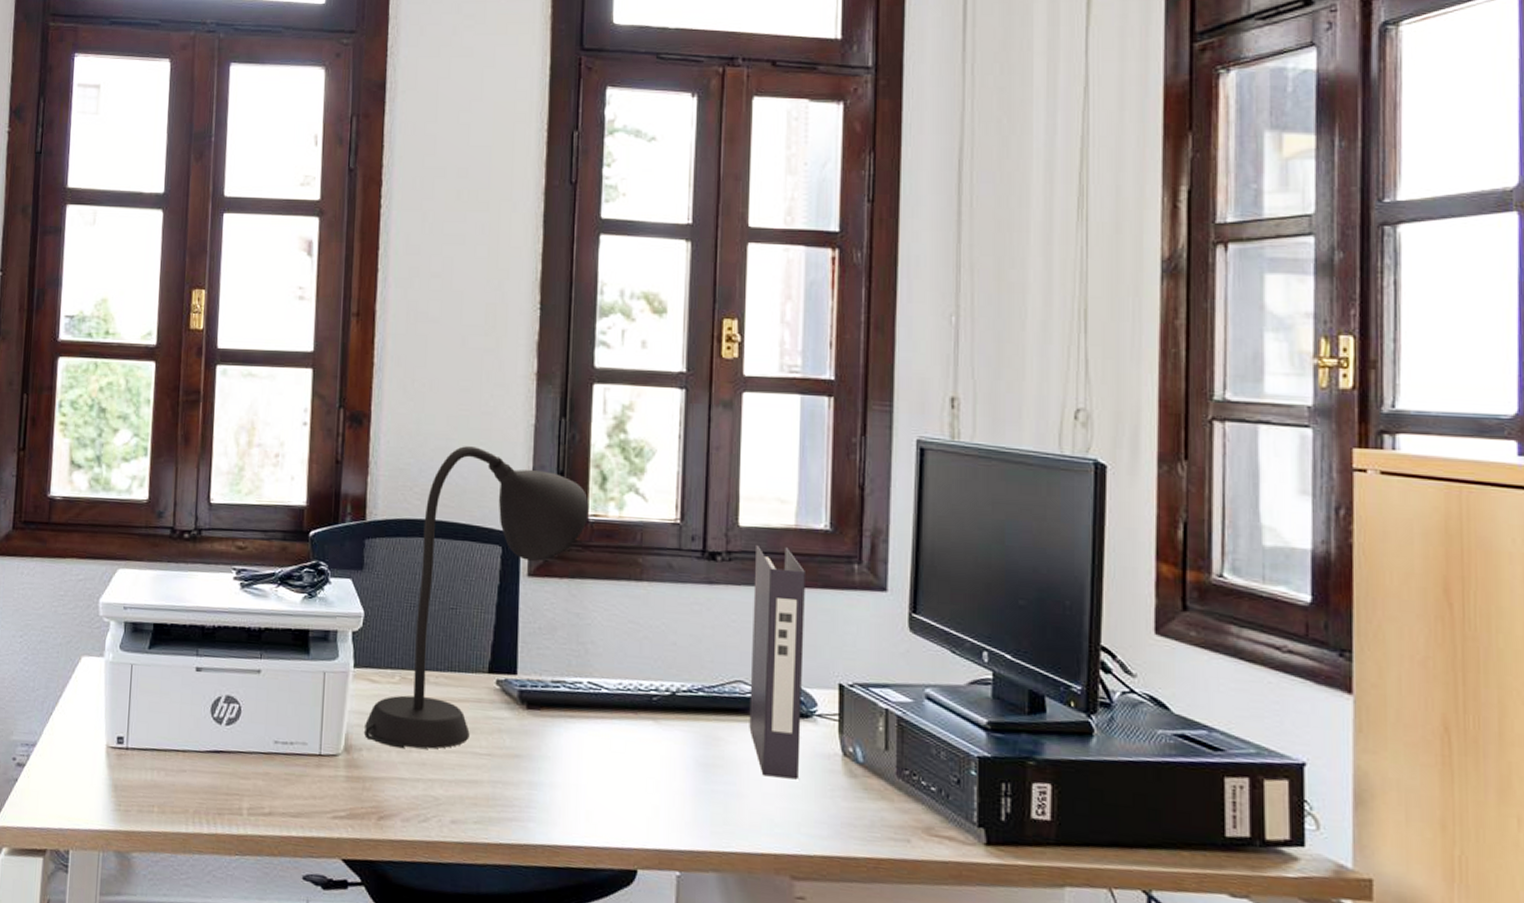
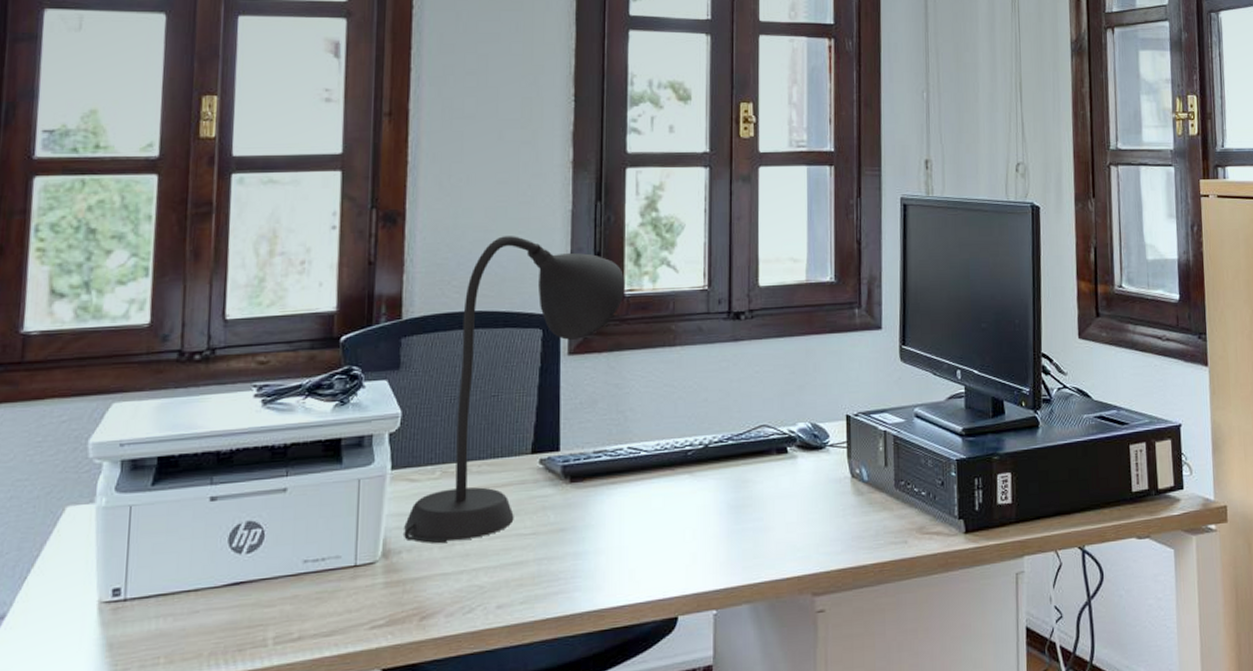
binder: present [749,545,805,780] -> none [772,301,817,508]

